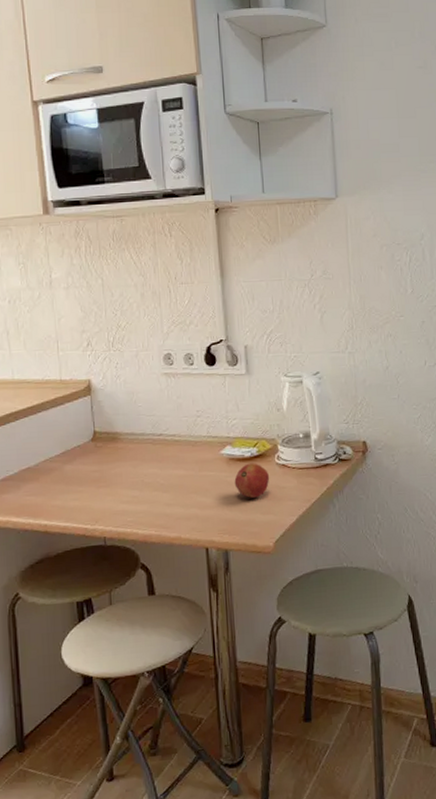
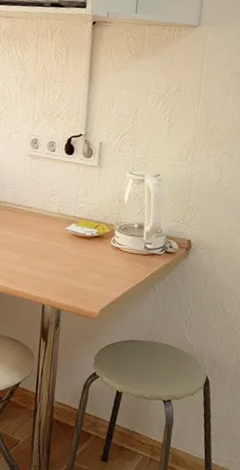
fruit: present [234,463,270,498] -> none [74,241,104,271]

